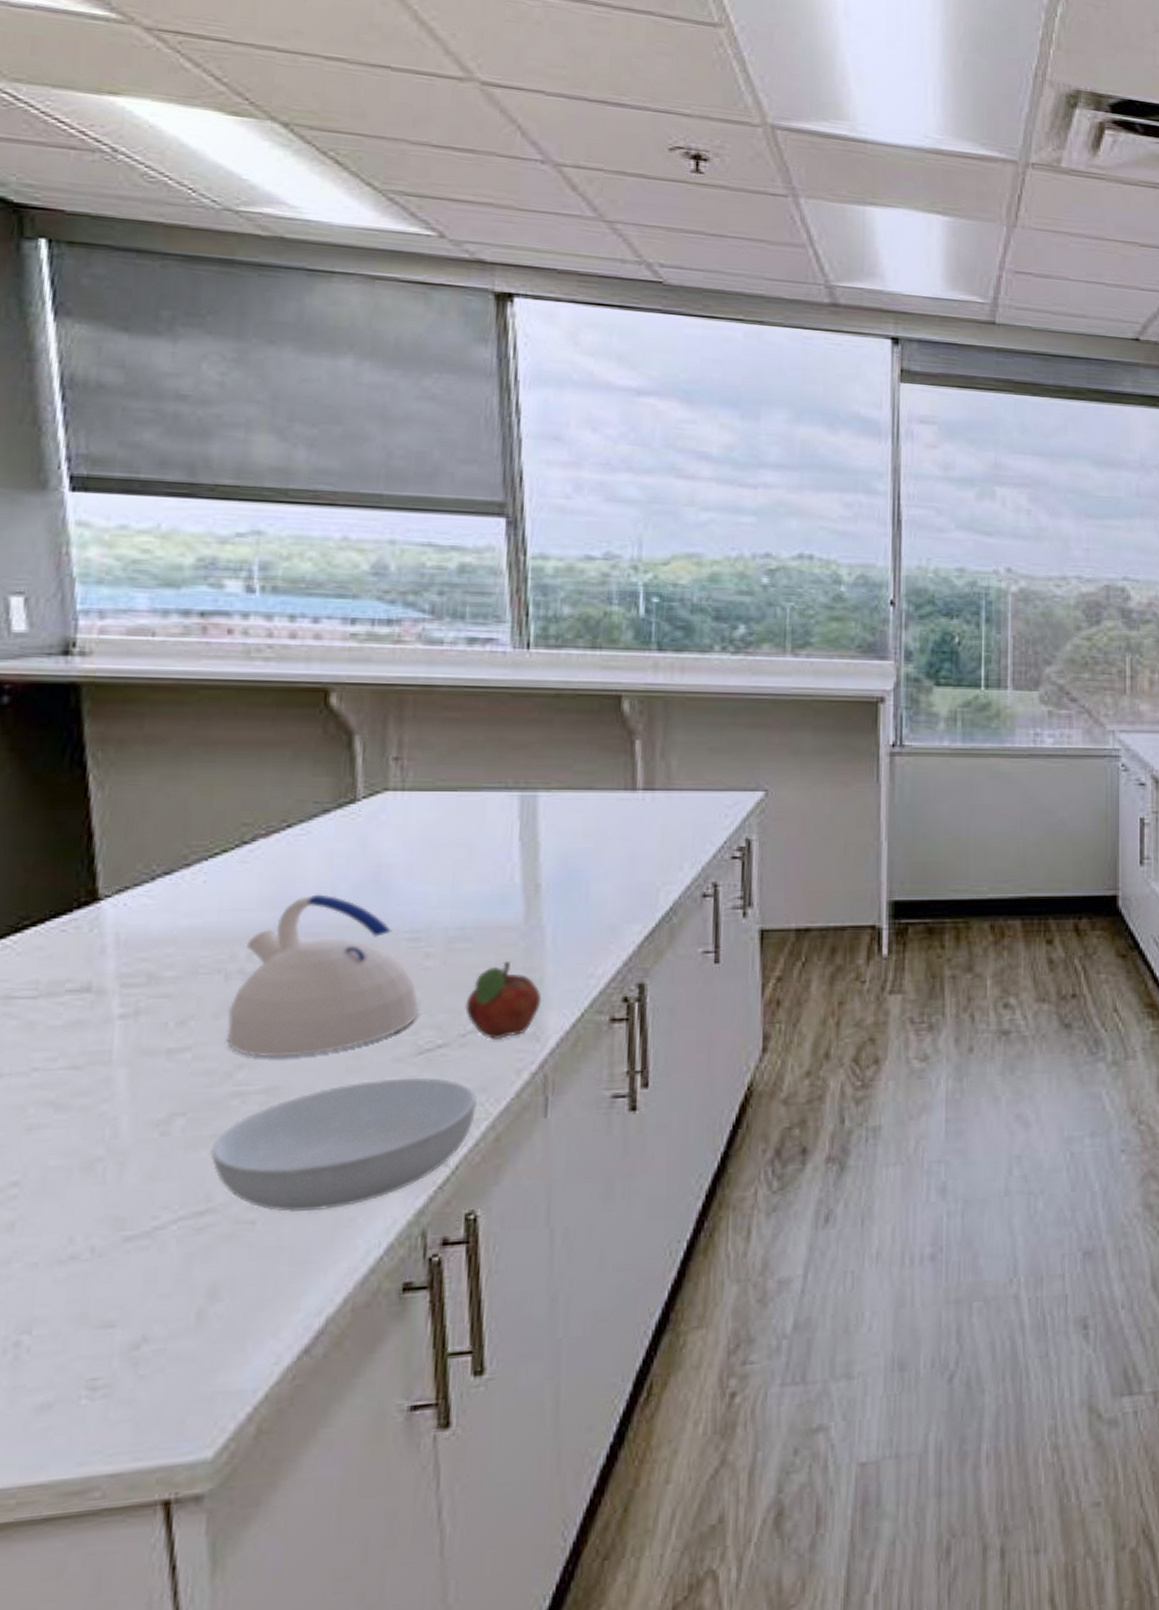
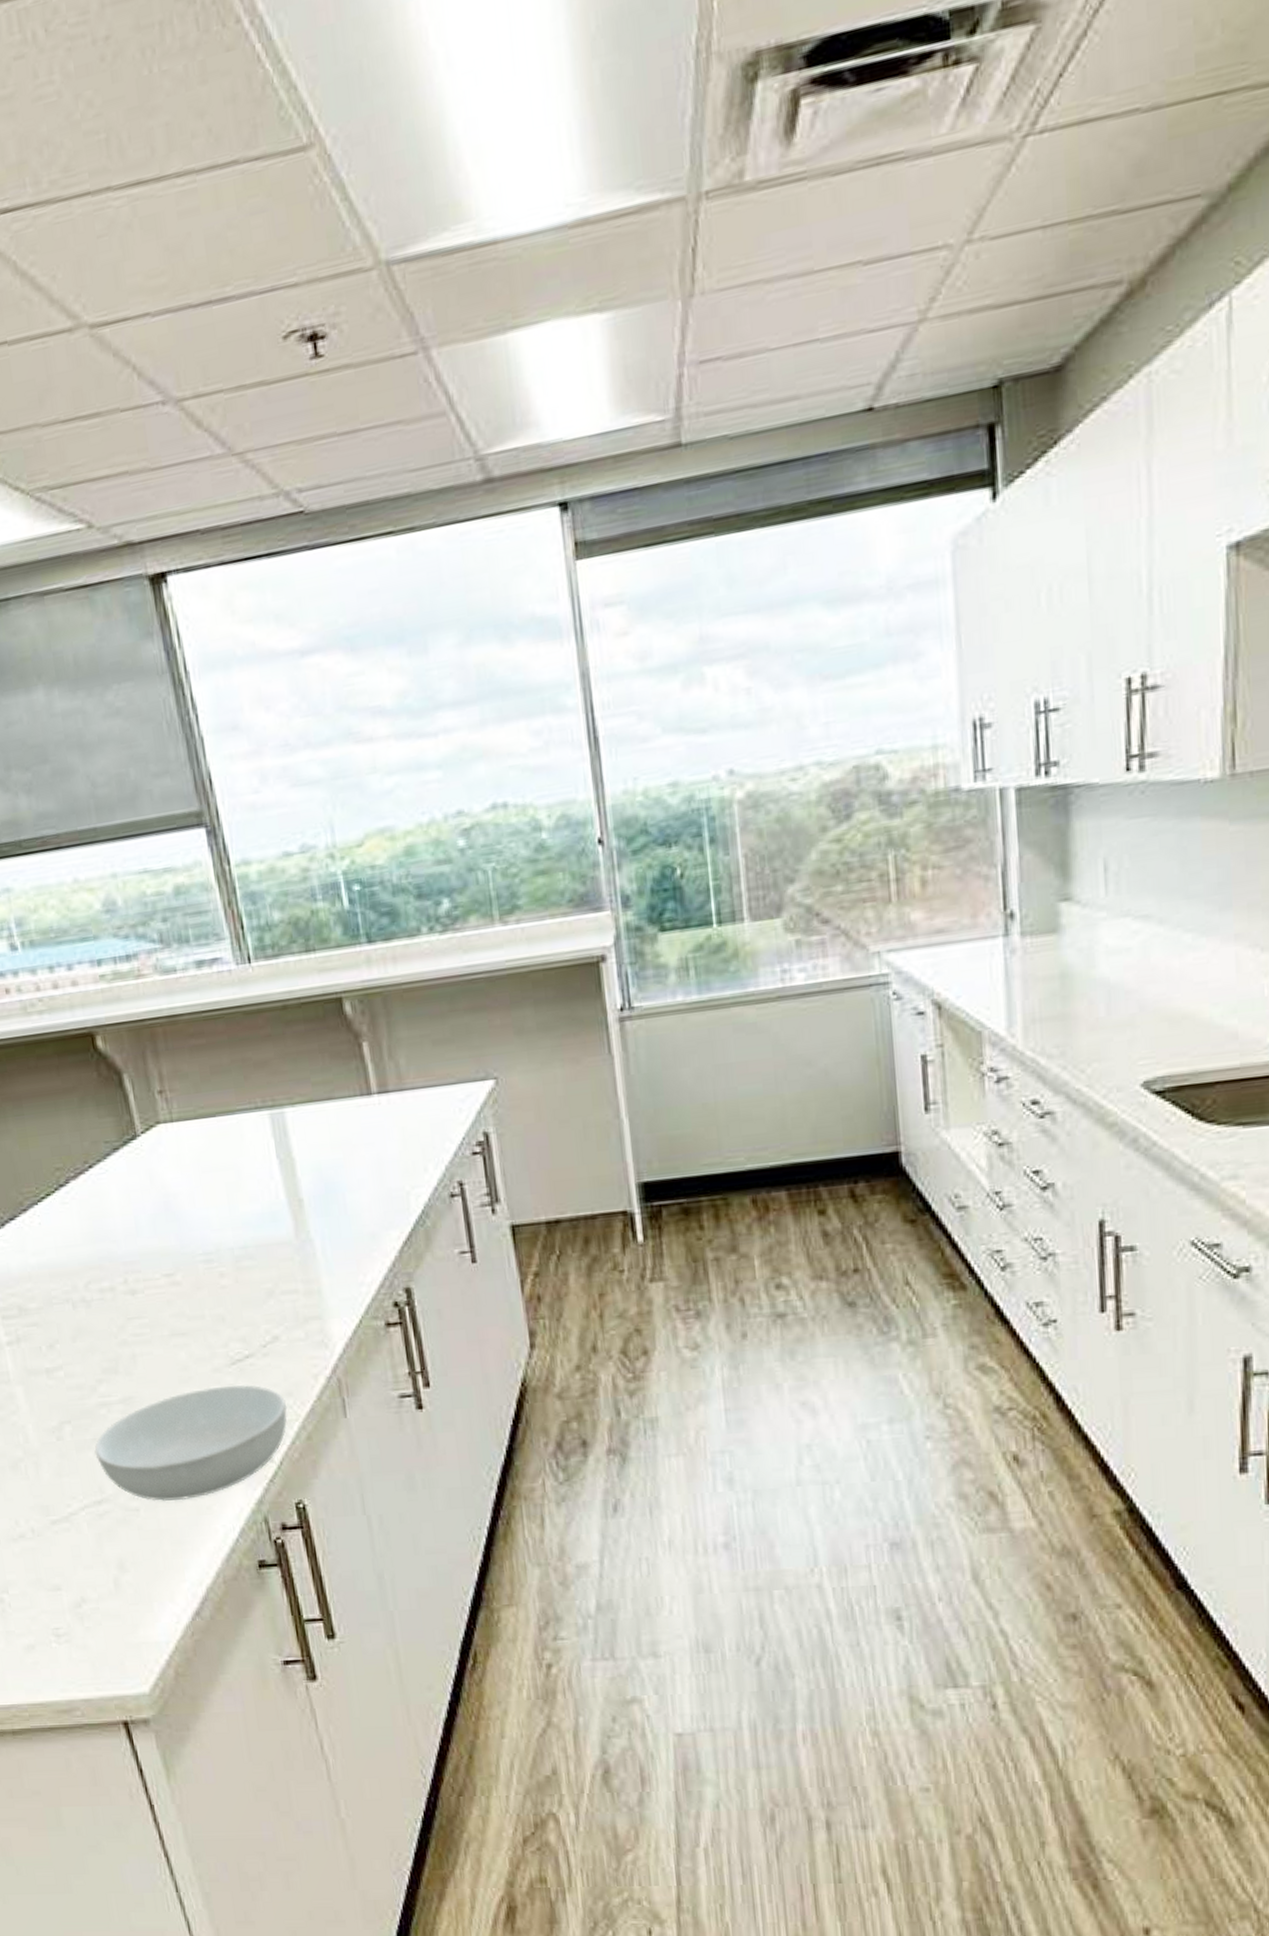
kettle: present [227,894,420,1058] -> none [81,1226,226,1373]
fruit: present [465,961,542,1039] -> none [260,1275,324,1348]

